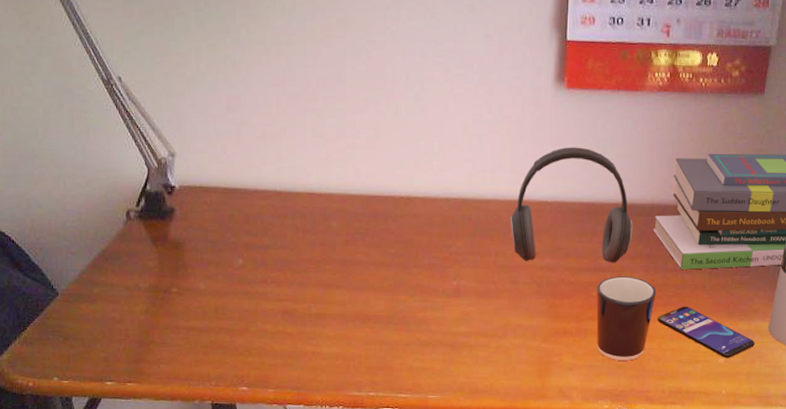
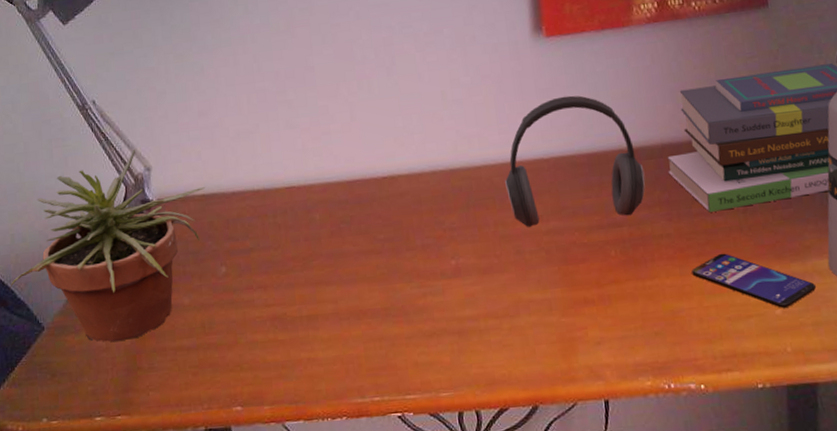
potted plant: none [24,133,228,316] -> present [10,150,205,343]
mug: present [596,276,656,361] -> none [614,228,686,327]

